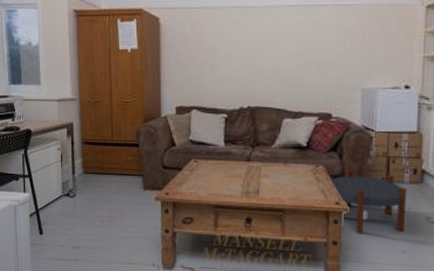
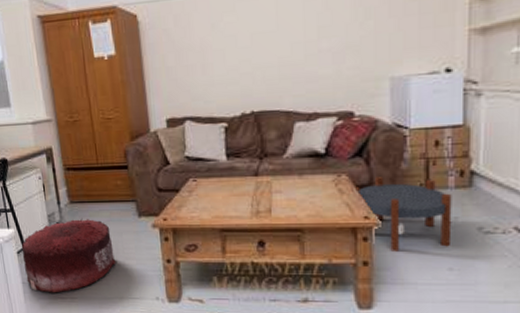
pouf: none [34,187,120,255] -> present [21,218,116,293]

